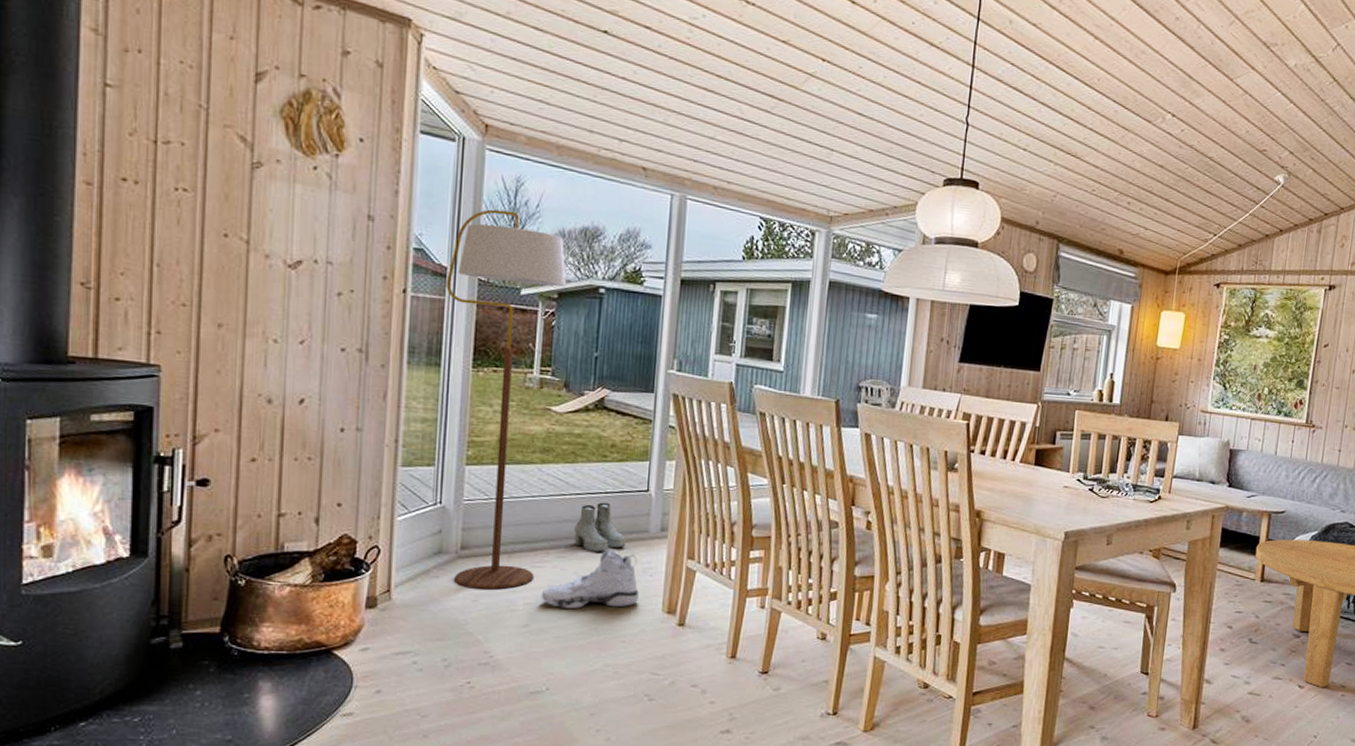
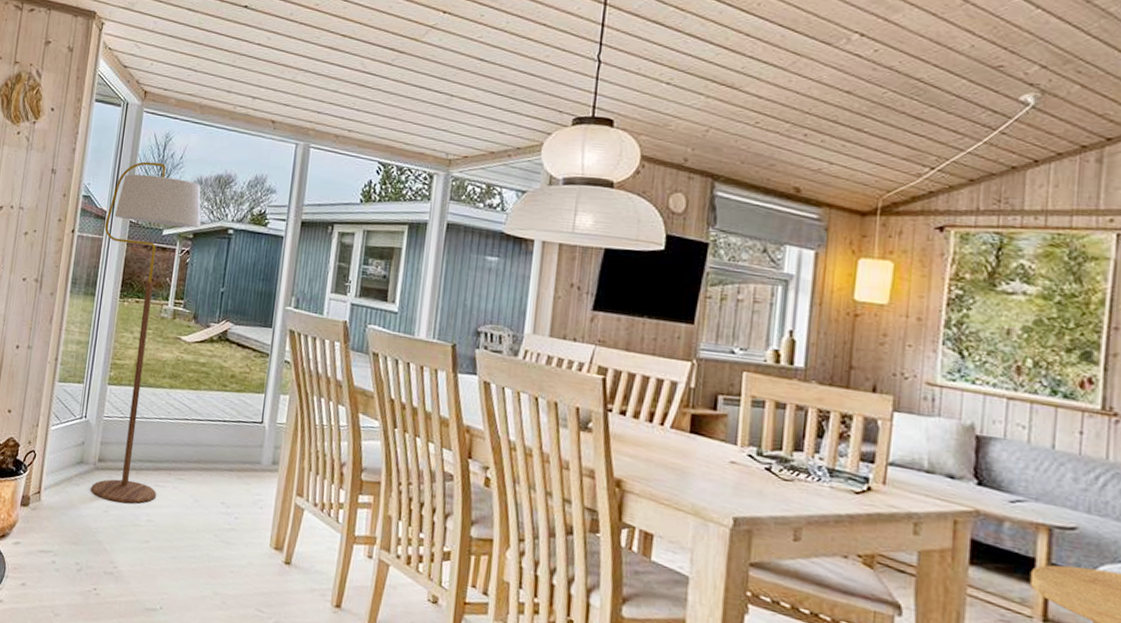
sneaker: present [541,549,639,609] -> none [161,476,250,537]
boots: present [574,502,626,552] -> none [193,430,240,479]

